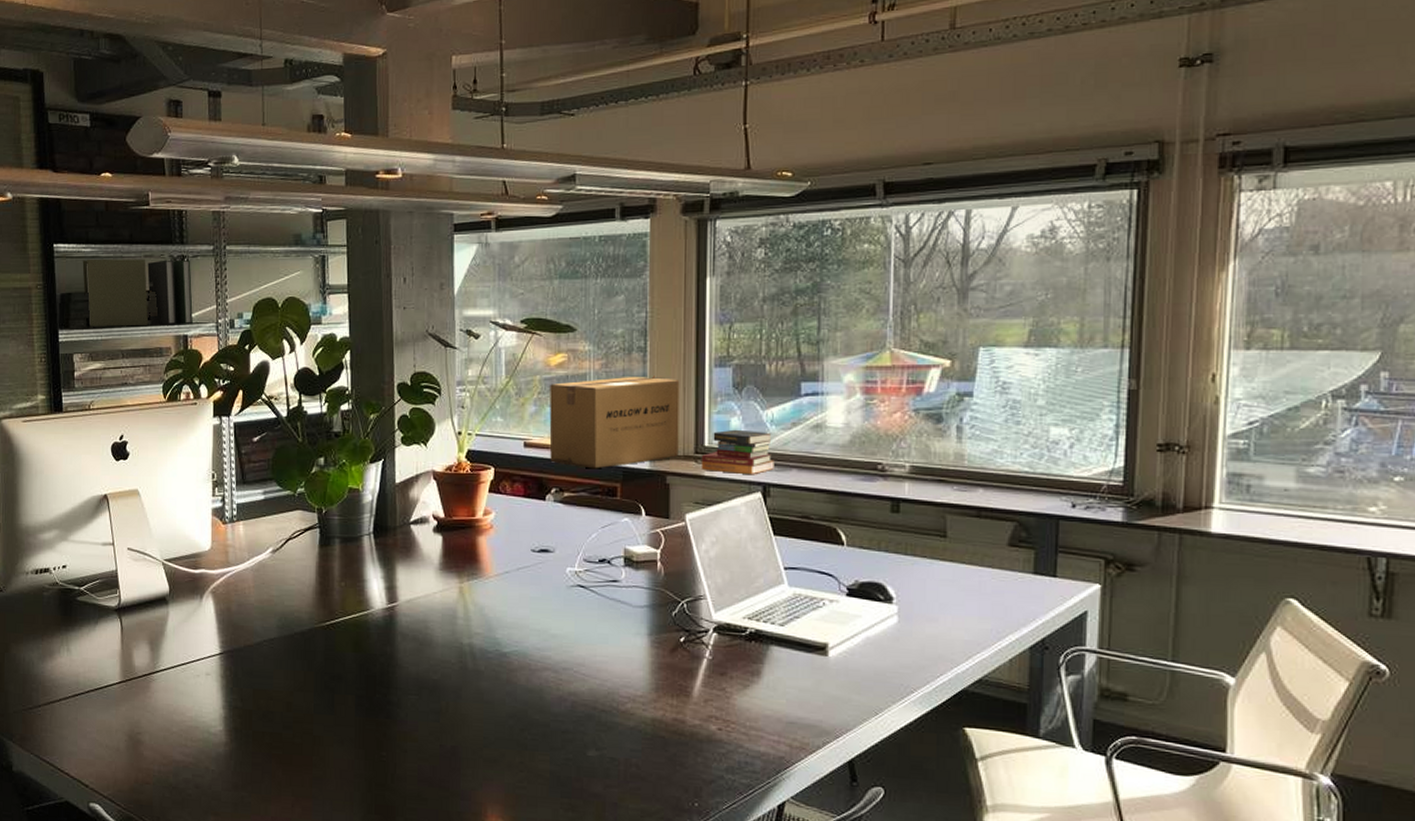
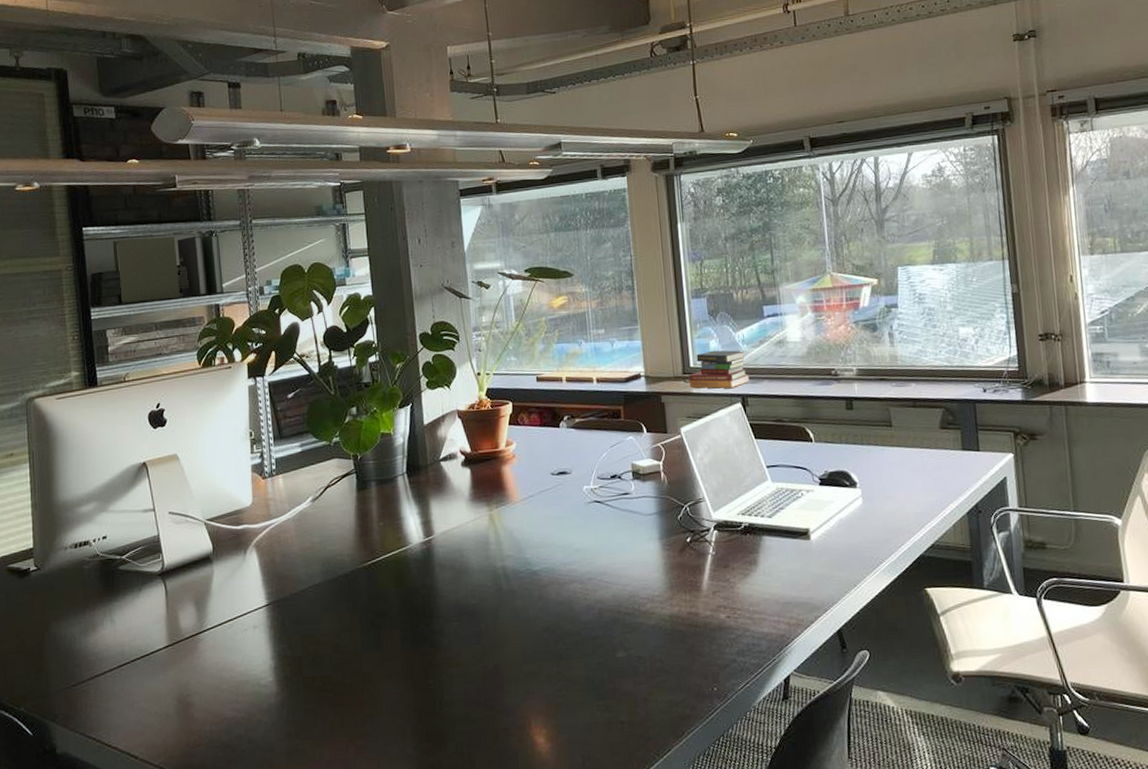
box: present [549,377,680,469] -> none [555,311,670,396]

